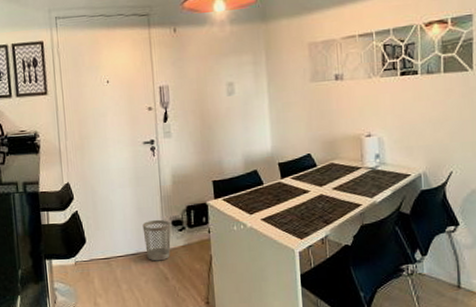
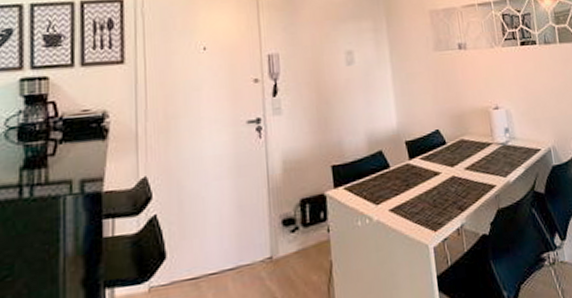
wastebasket: present [142,219,171,261] -> none [244,218,281,276]

